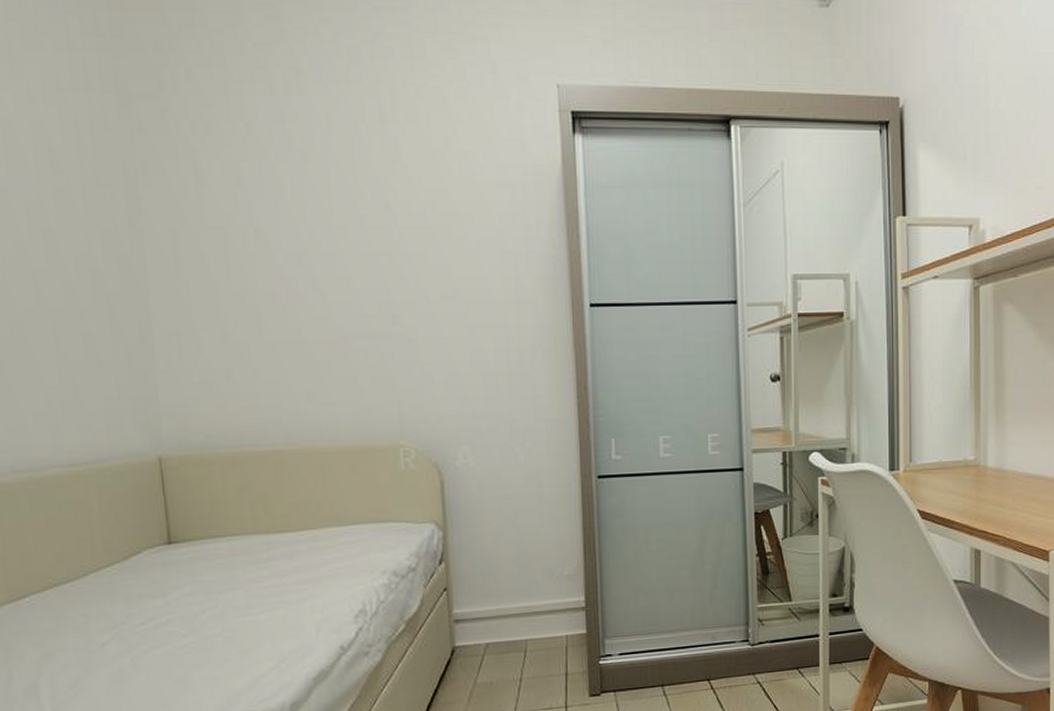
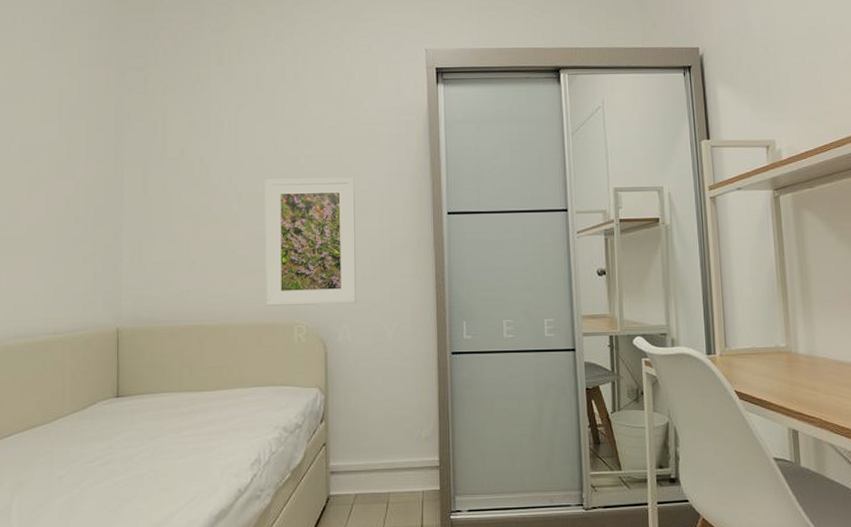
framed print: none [347,257,479,424] -> present [265,178,357,306]

